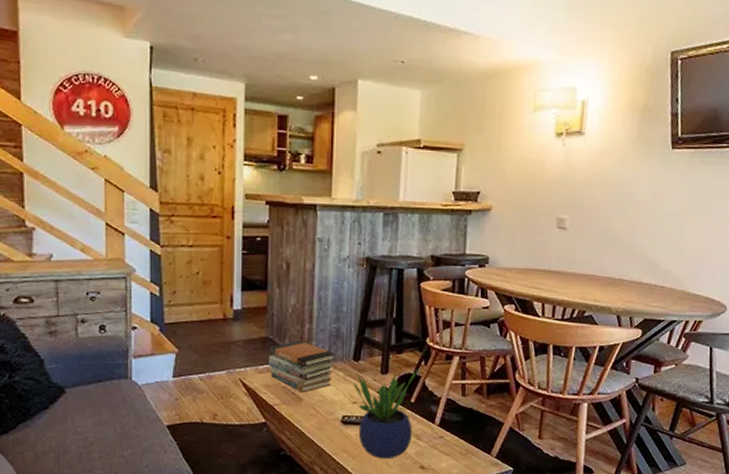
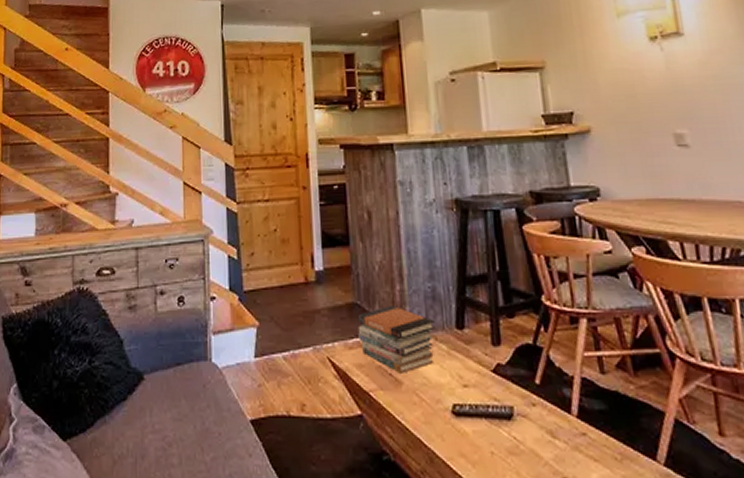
potted plant: present [352,365,418,459] -> none [459,333,545,467]

